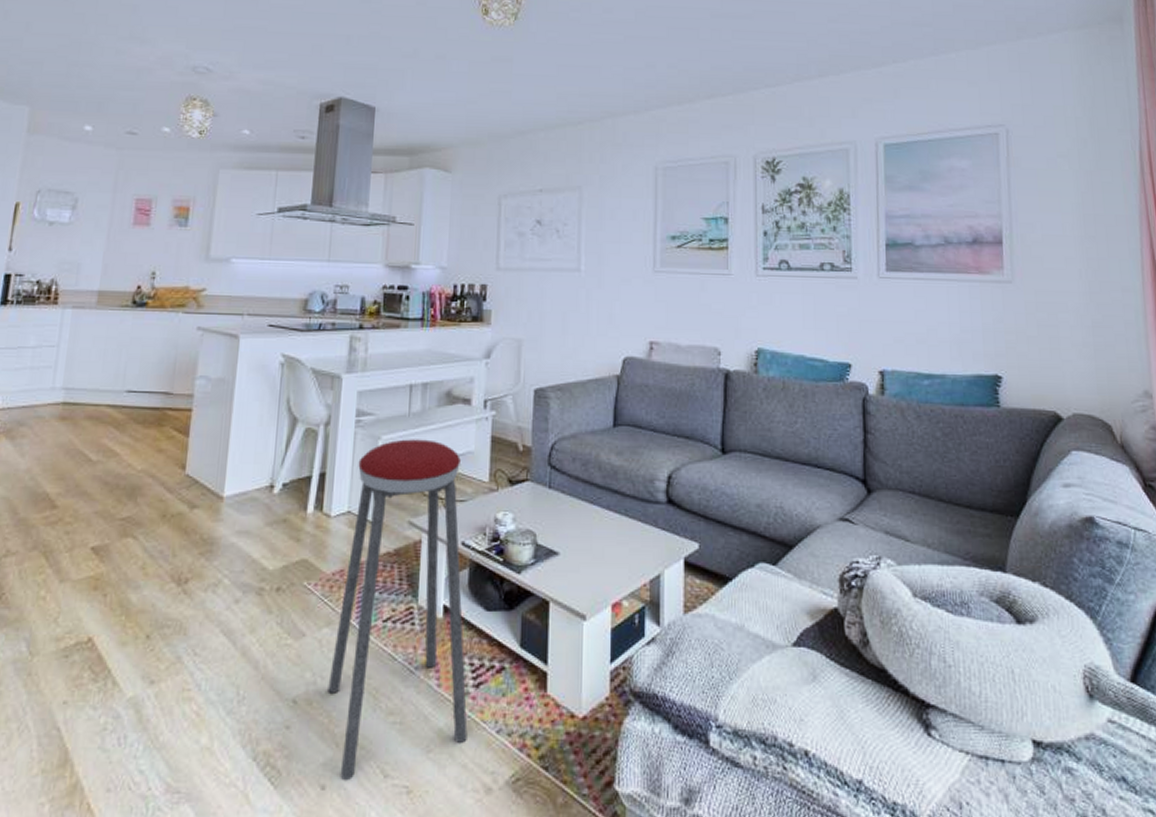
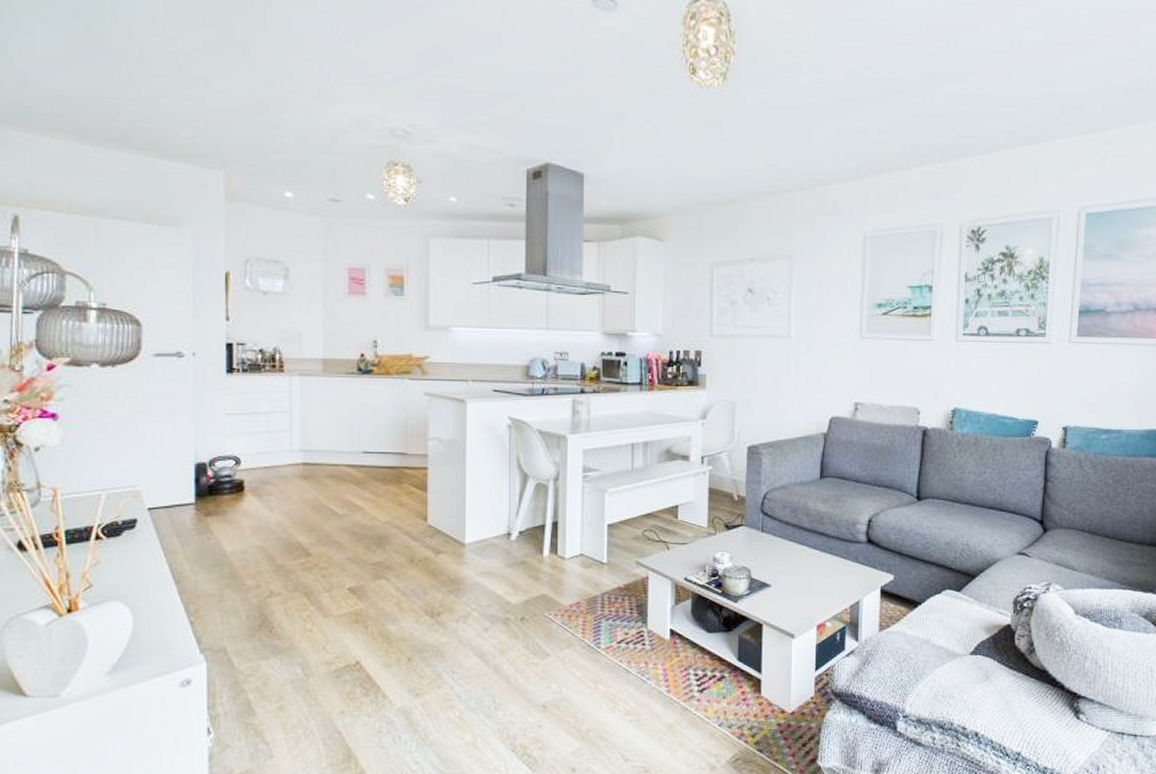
music stool: present [328,439,468,780] -> none [572,491,694,764]

